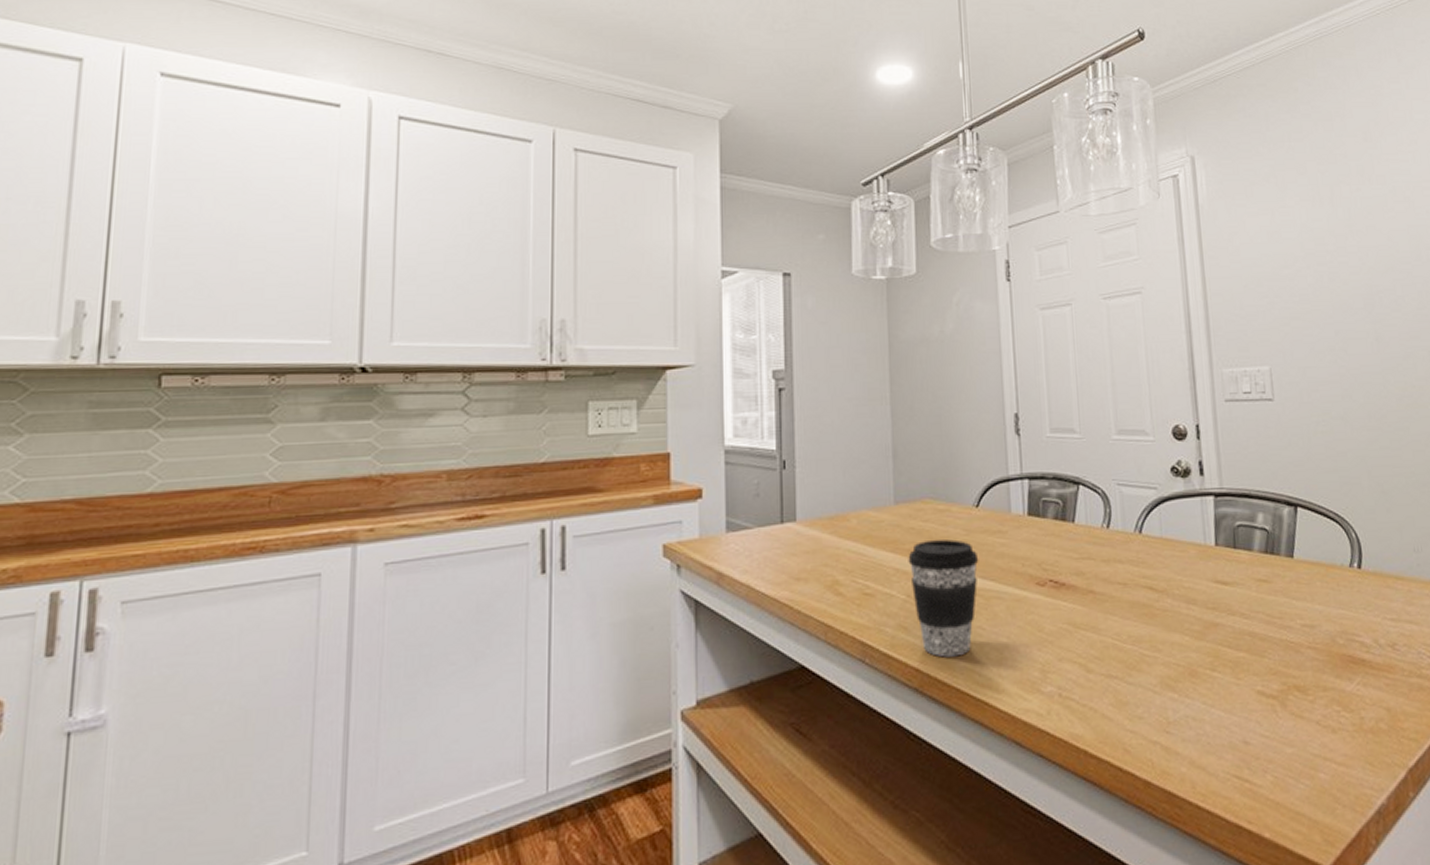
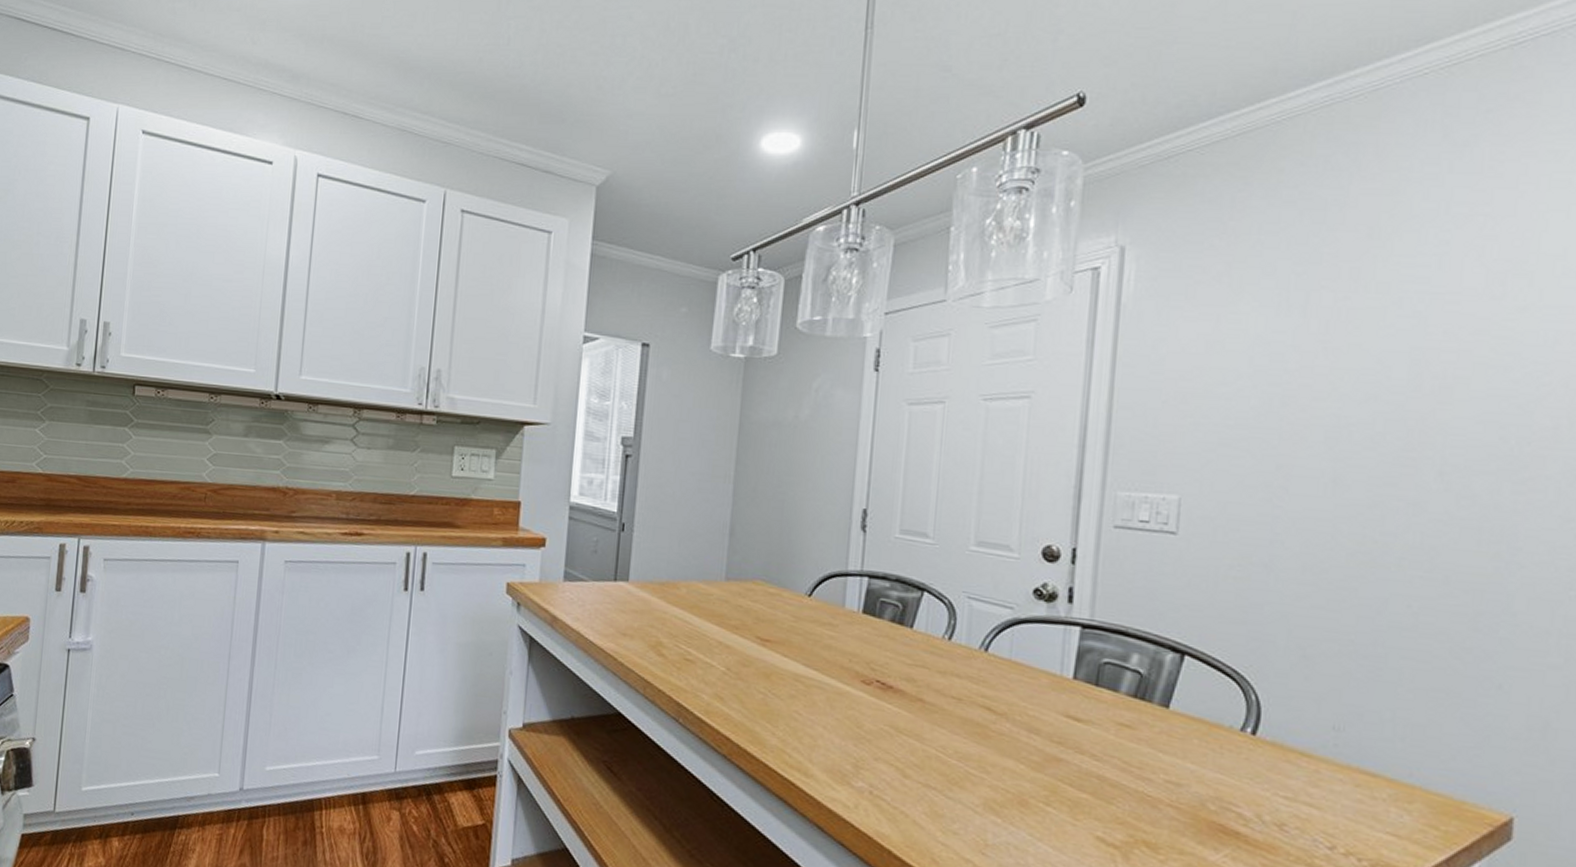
coffee cup: present [908,539,979,657] -> none [732,620,805,735]

